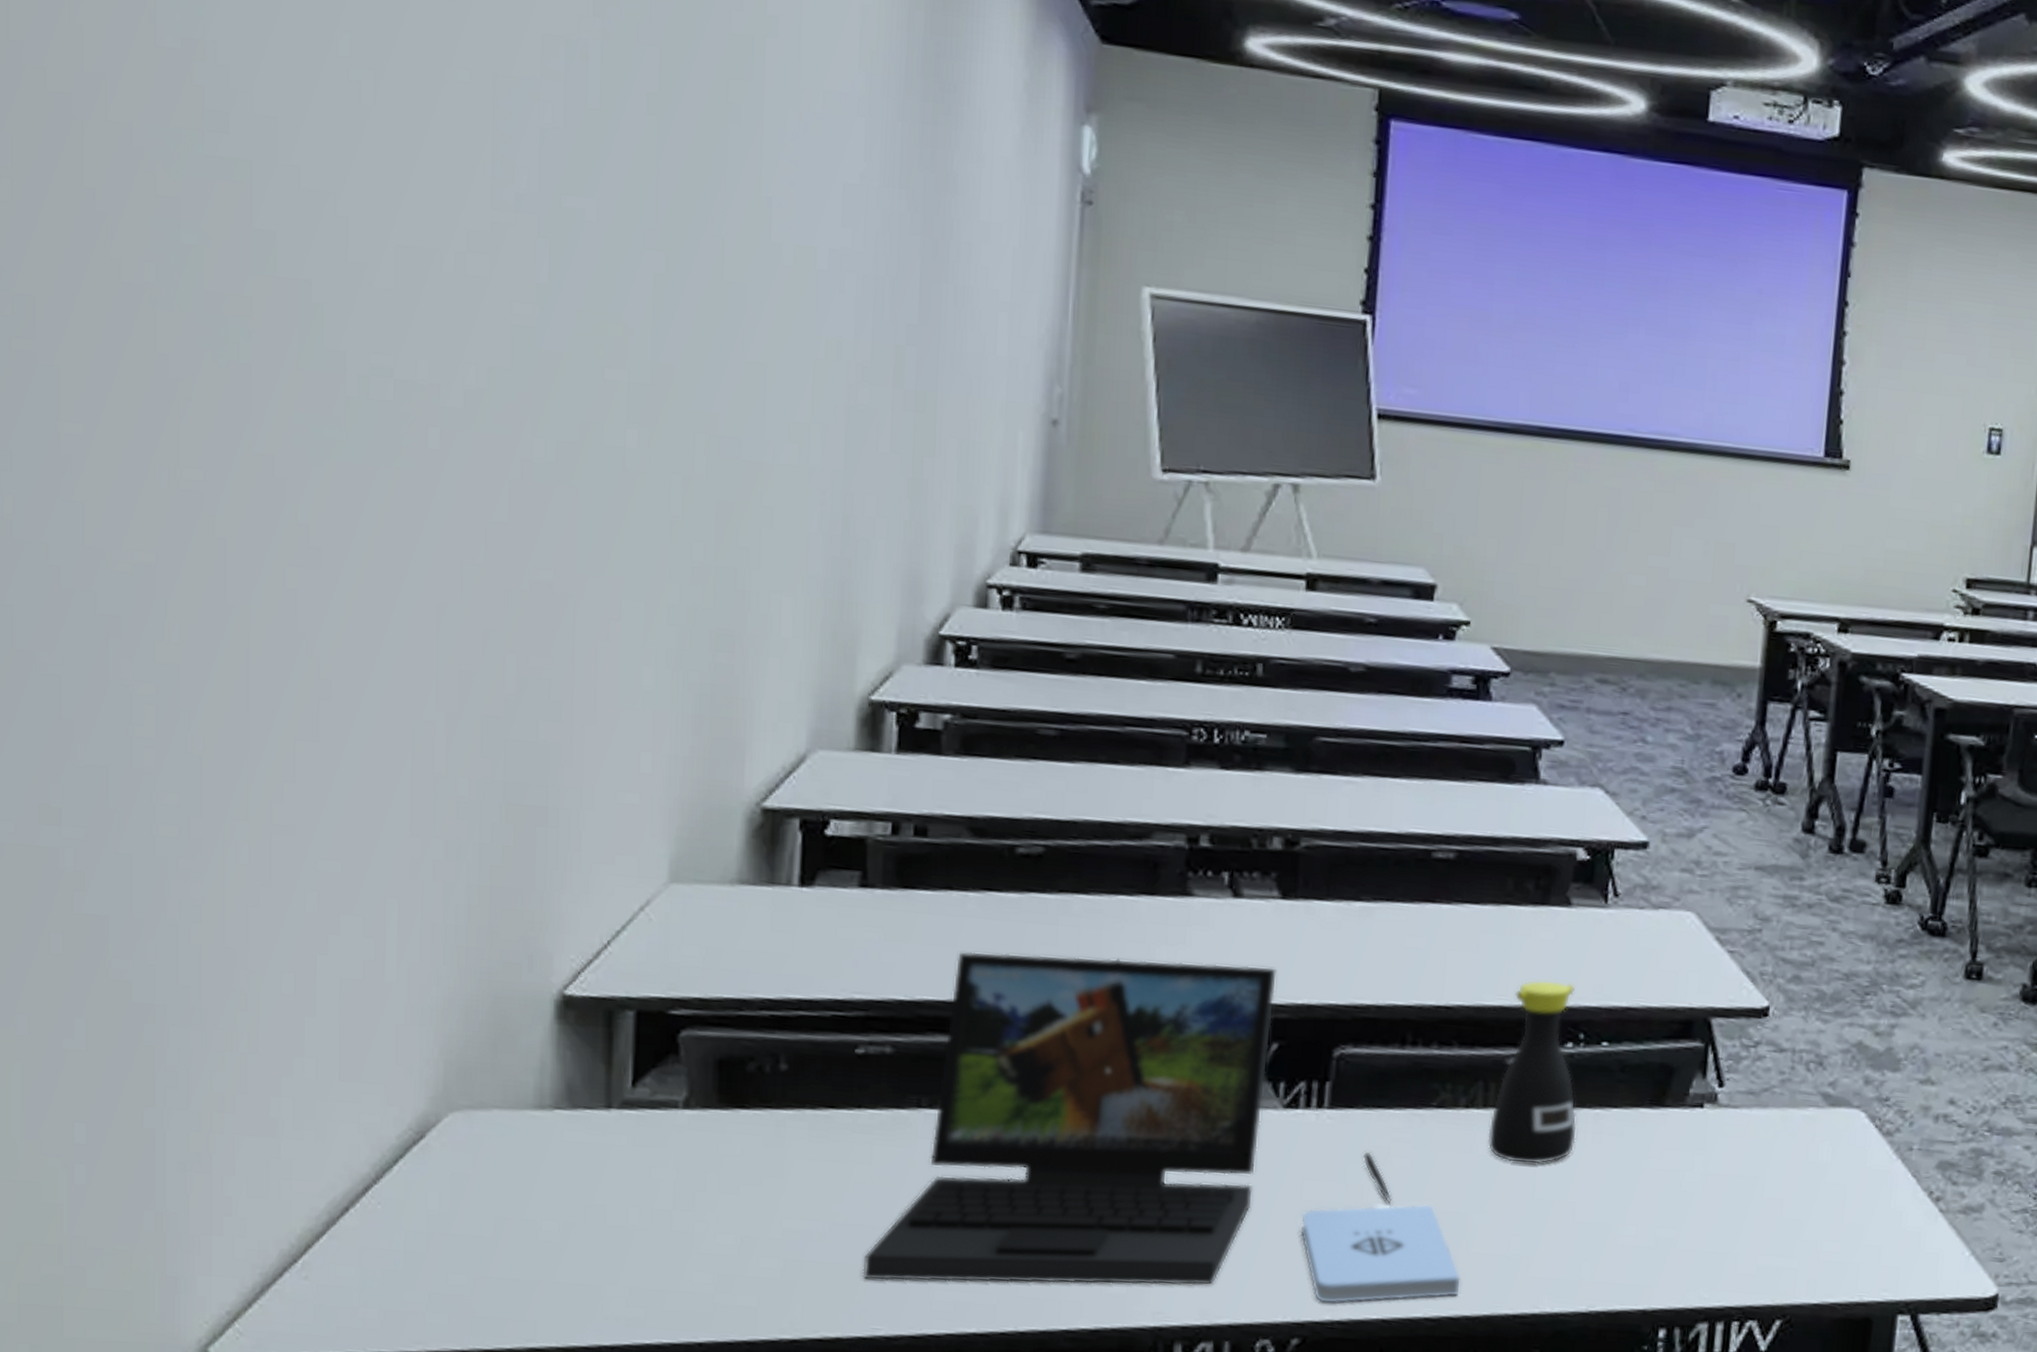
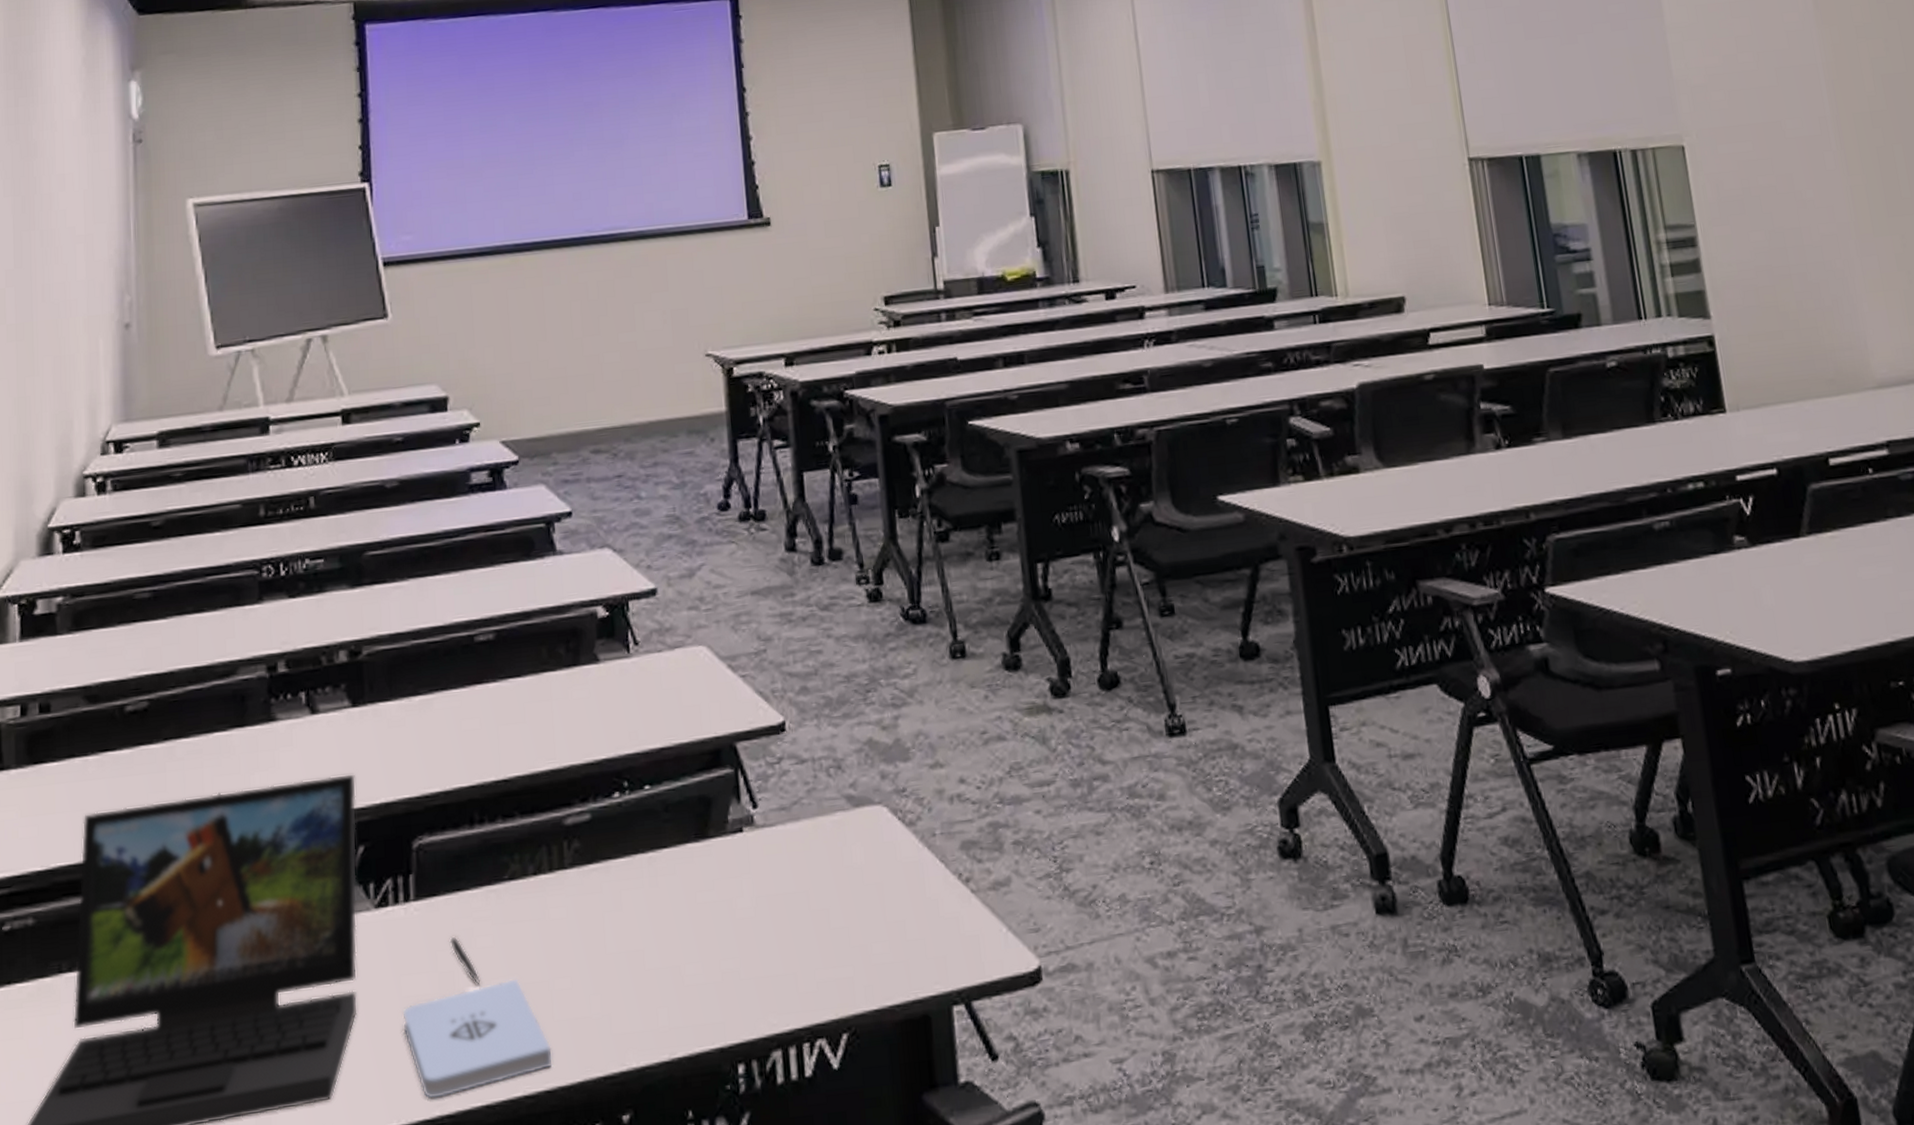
bottle: present [1487,979,1577,1165] -> none [556,735,635,922]

